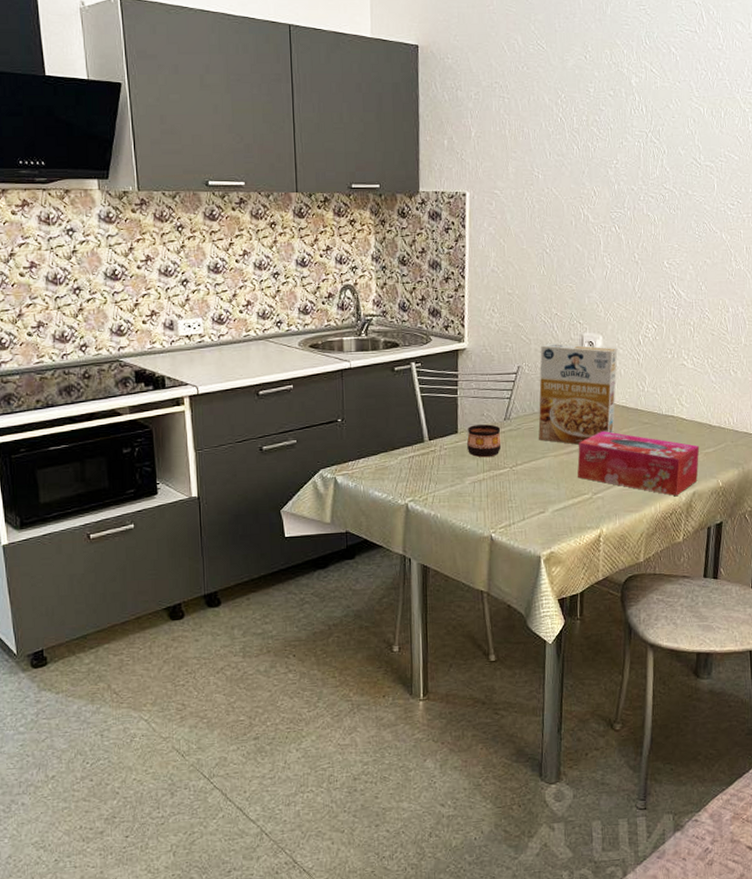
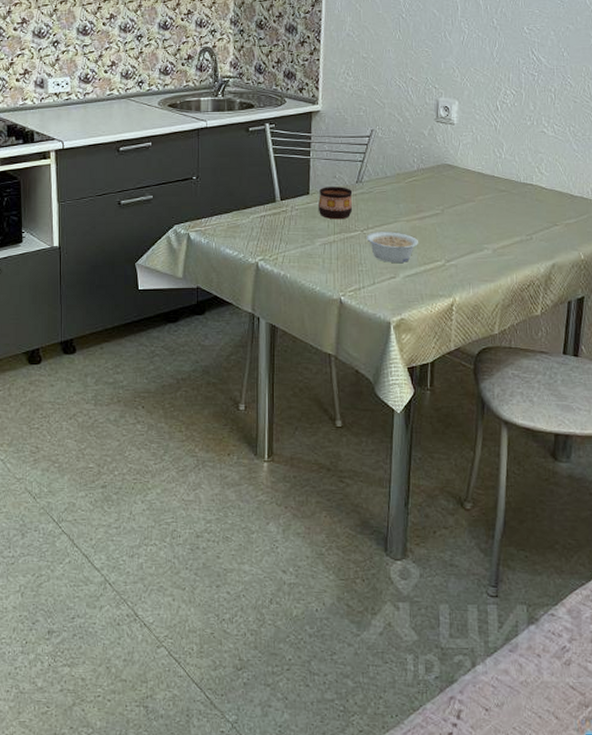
legume: none [515,467,566,498] -> present [366,232,418,263]
cereal box: present [538,343,618,445] -> none [391,107,474,210]
tissue box: present [577,430,700,496] -> none [430,197,560,267]

